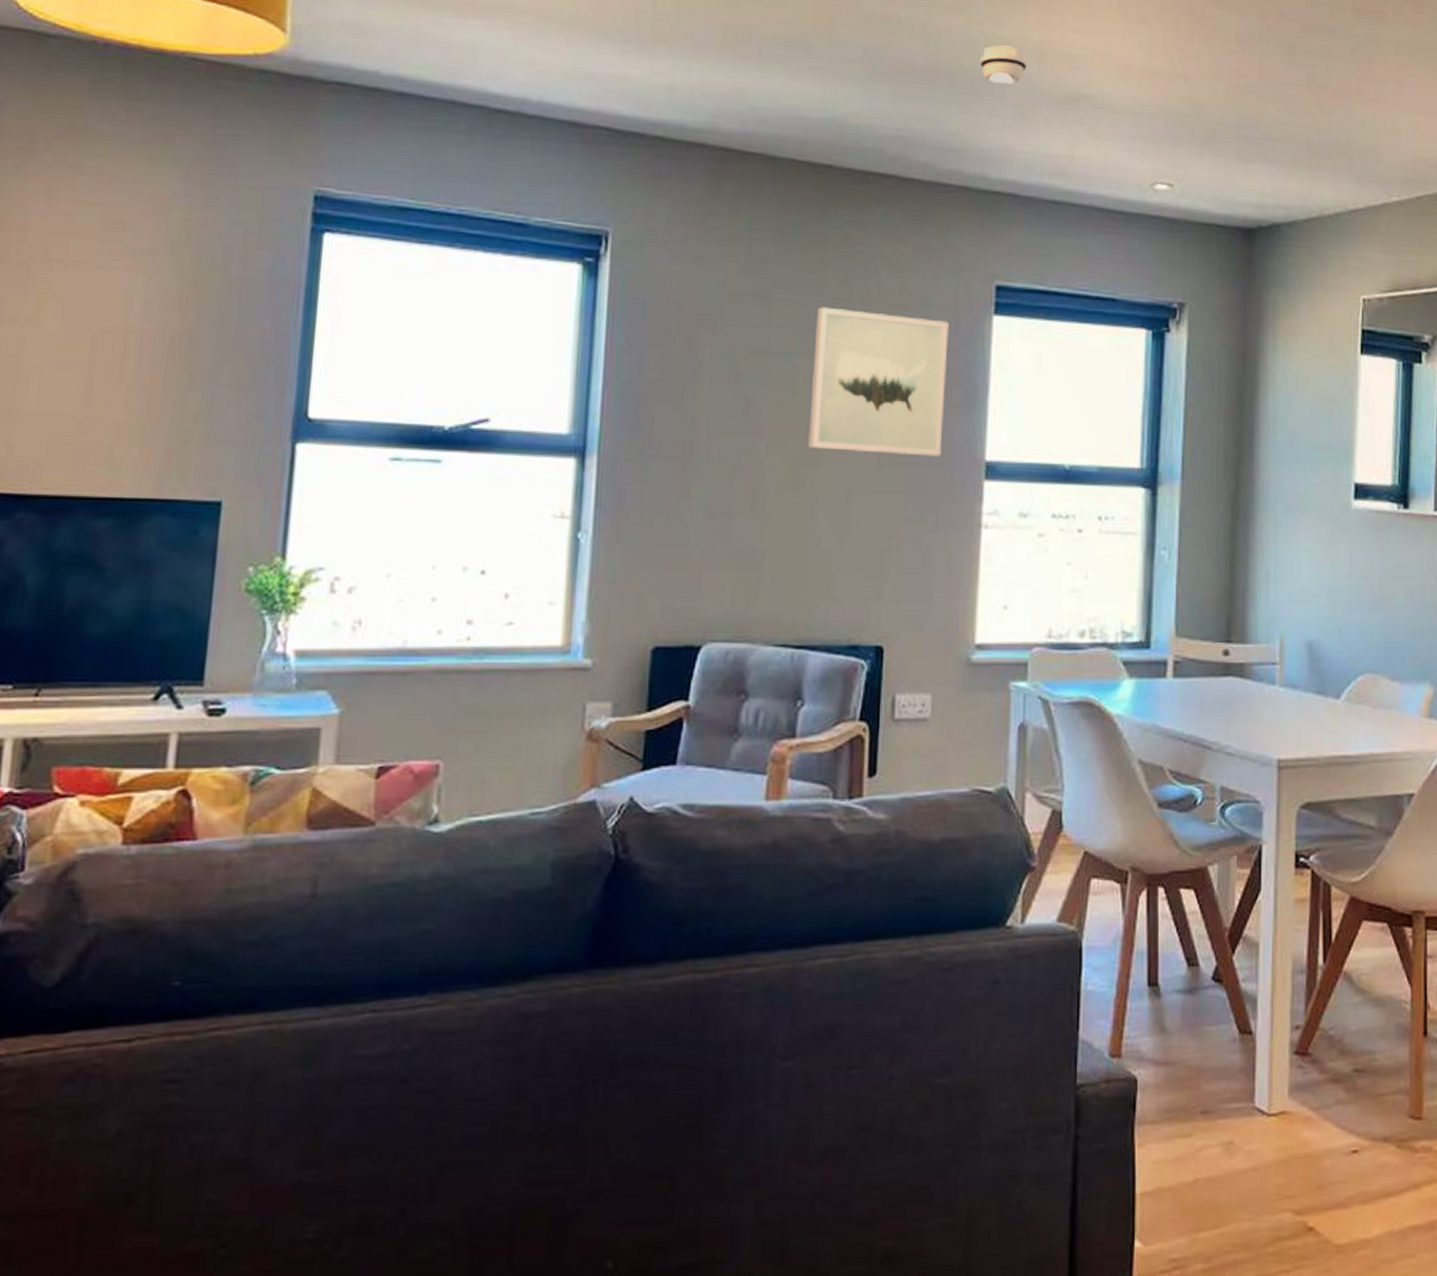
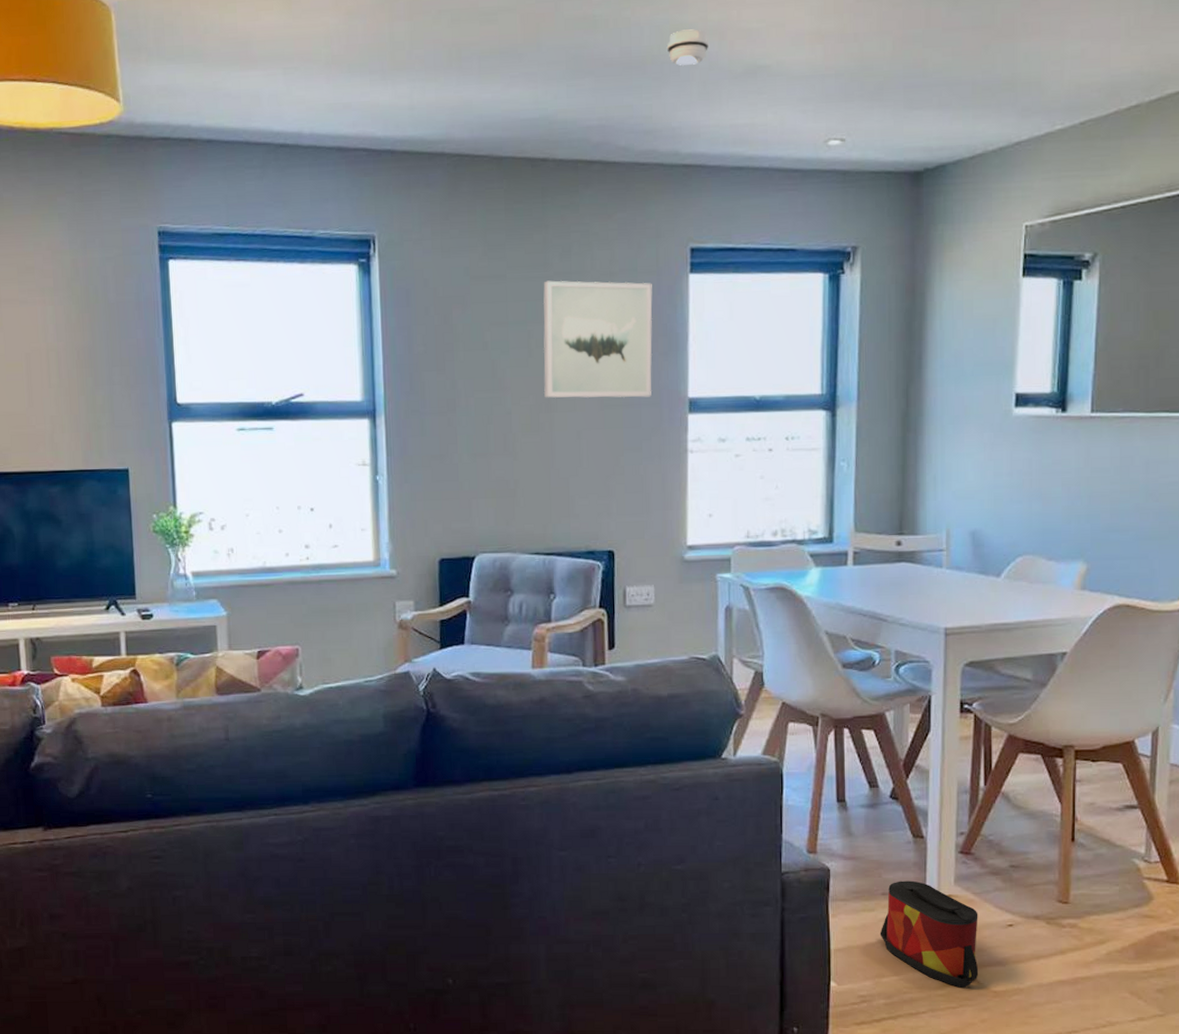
bag: none [1197,1093,1318,1242] -> present [880,880,979,988]

